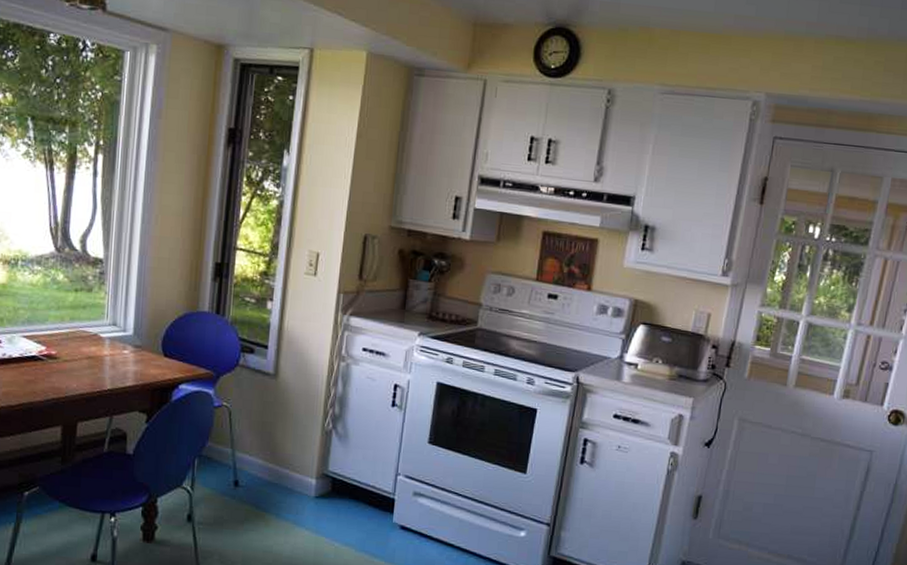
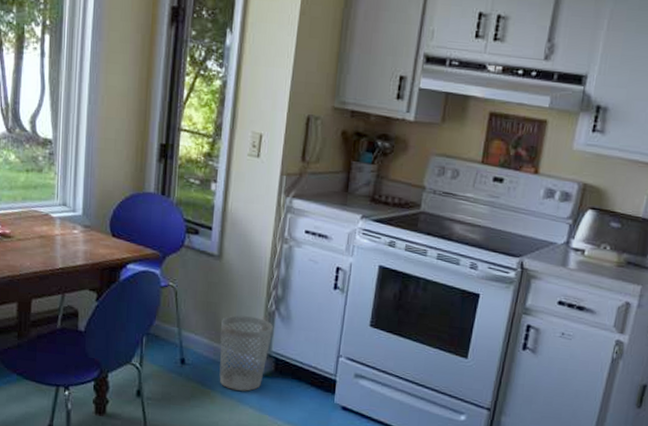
wastebasket: none [274,435,330,513] -> present [219,315,273,391]

